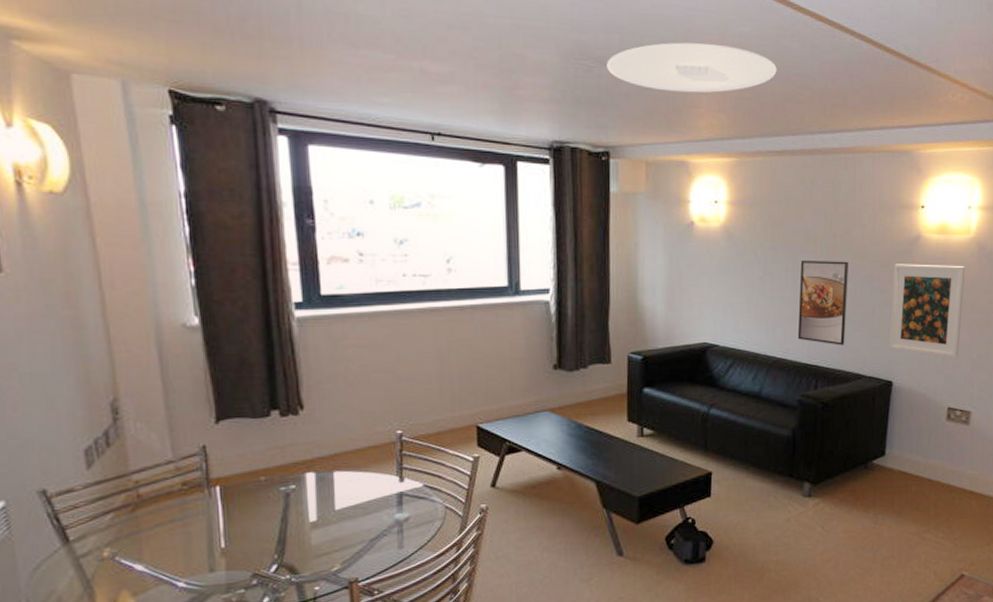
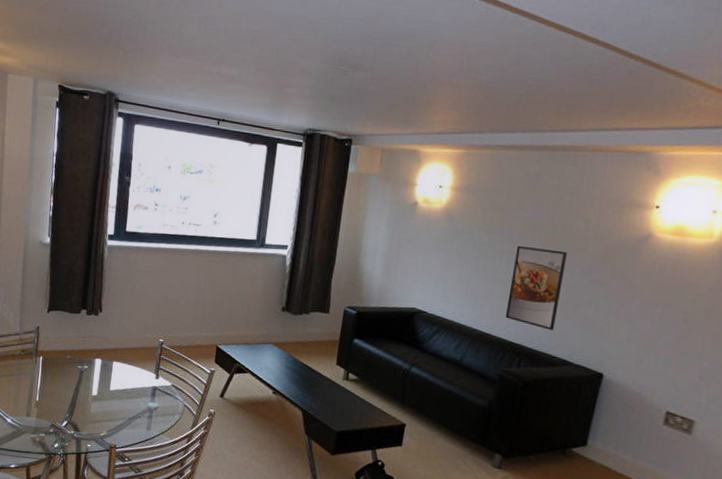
ceiling light: present [606,42,777,93] -> none [359,51,514,94]
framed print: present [890,264,965,358] -> none [604,259,703,363]

